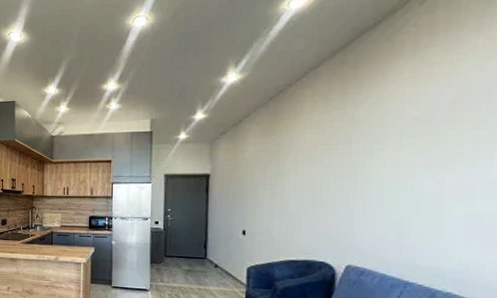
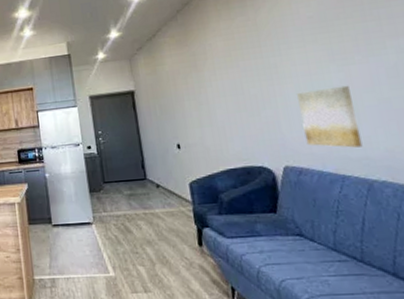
wall art: none [376,194,439,257] -> present [297,85,363,148]

